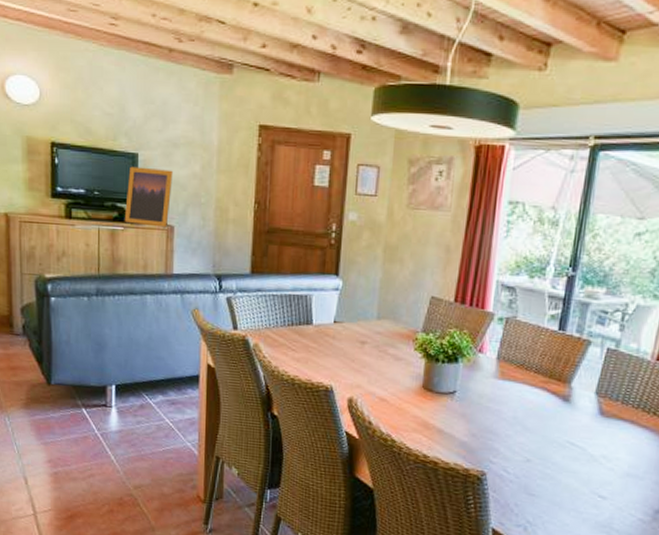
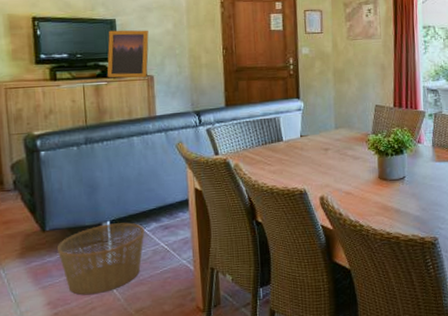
basket: none [60,388,150,461] -> present [56,222,145,295]

